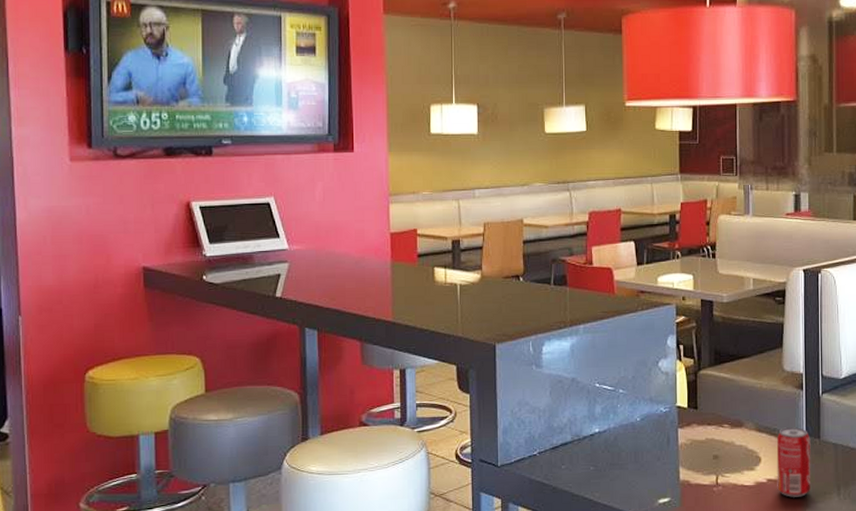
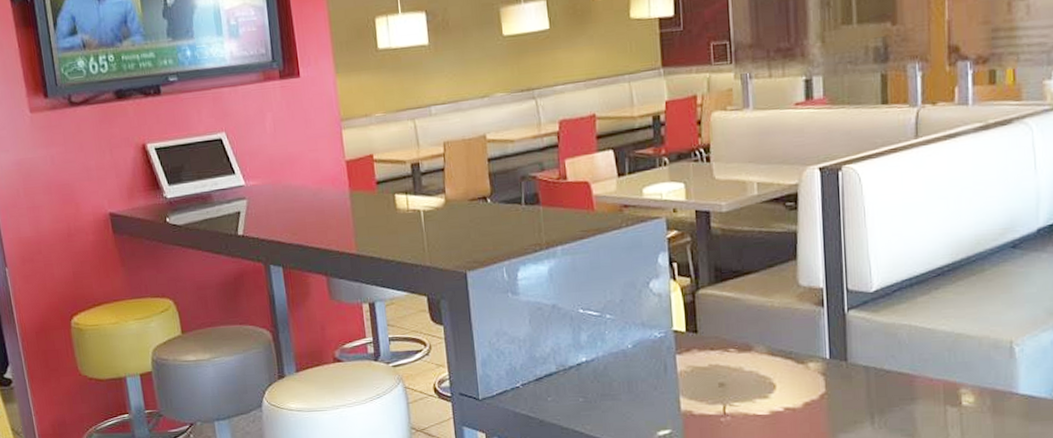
soda can: present [776,427,811,498] -> none [794,349,838,427]

